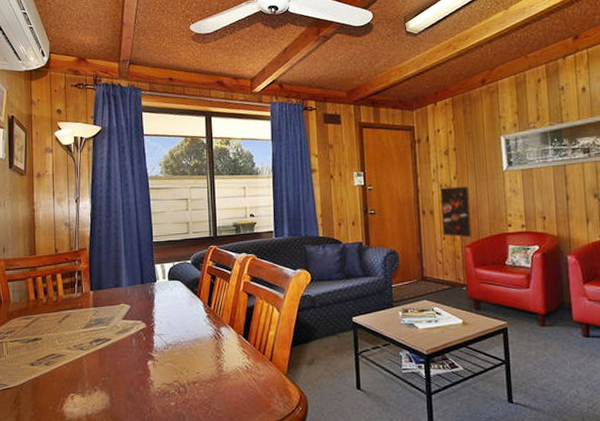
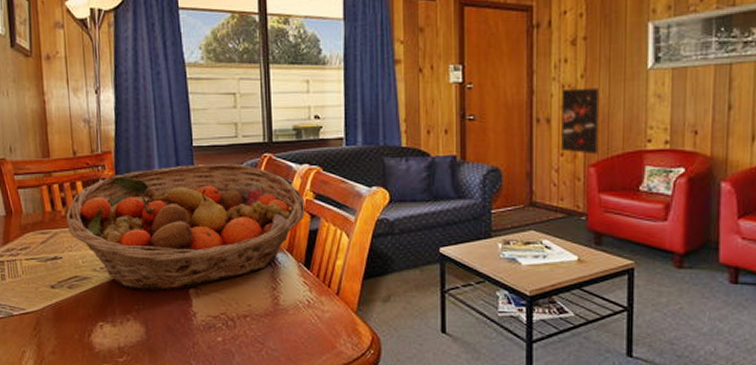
fruit basket: none [47,254,244,364] -> present [66,163,306,291]

